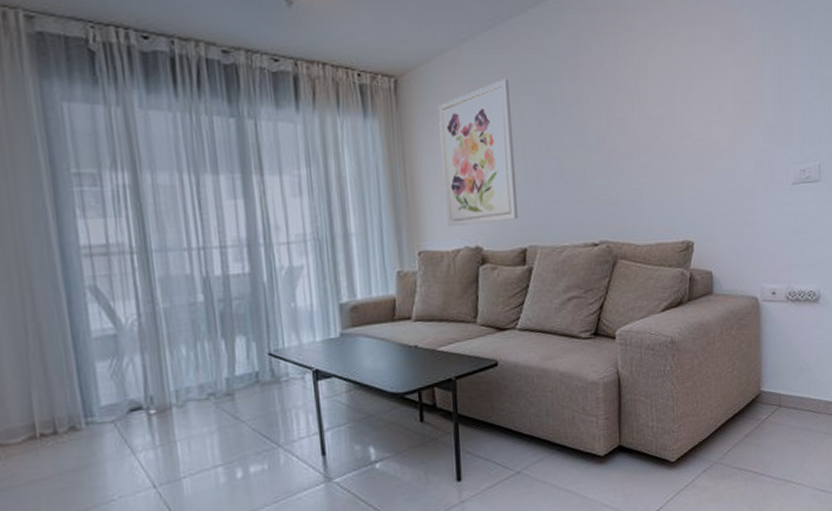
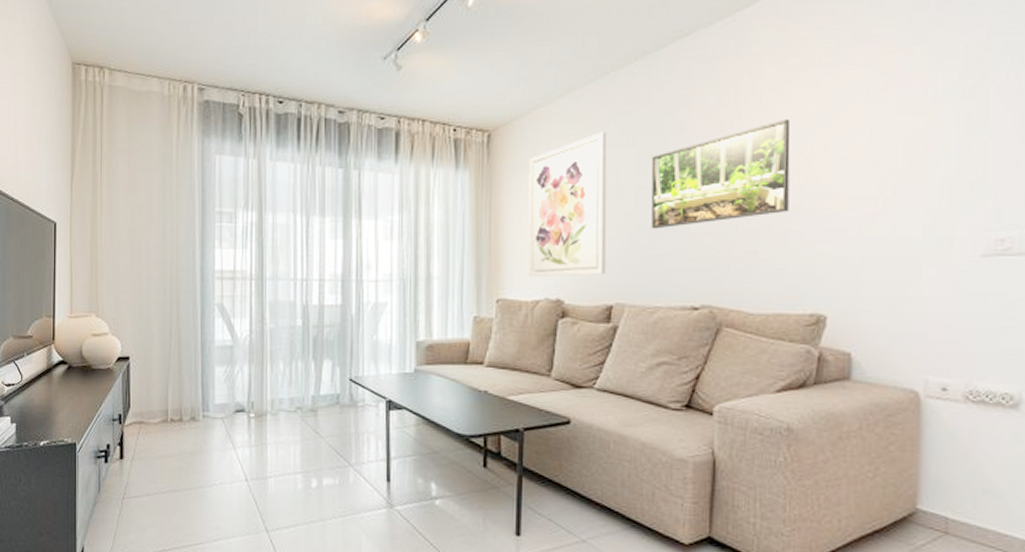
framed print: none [550,70,662,173] -> present [651,120,791,229]

